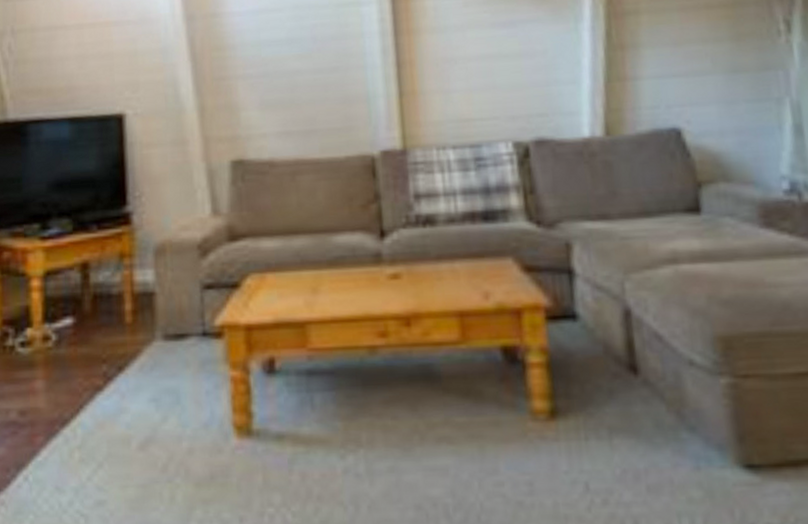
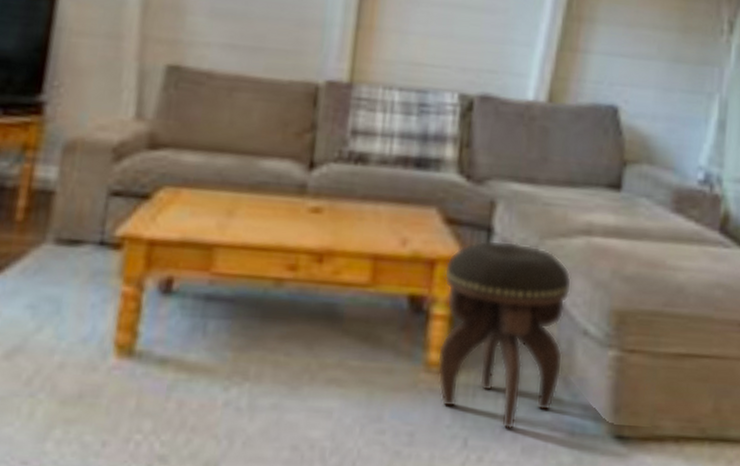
footstool: none [531,280,674,470] -> present [437,239,572,430]

